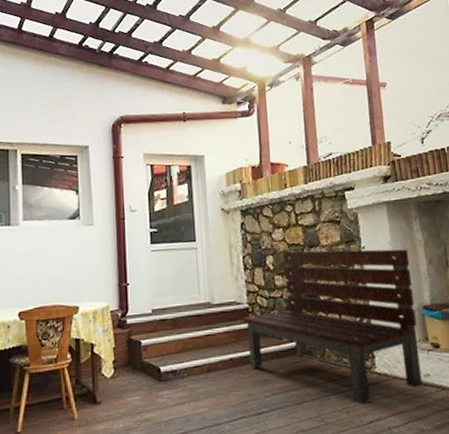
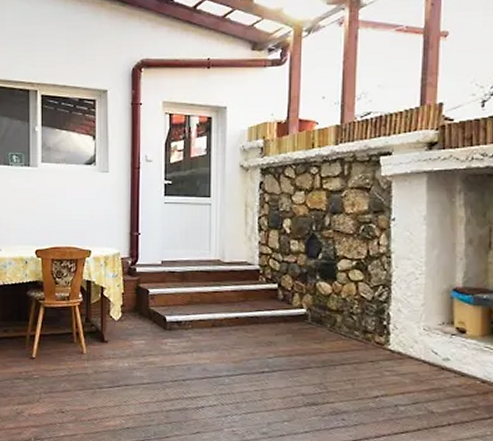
bench: present [242,249,423,405] -> none [251,216,445,379]

